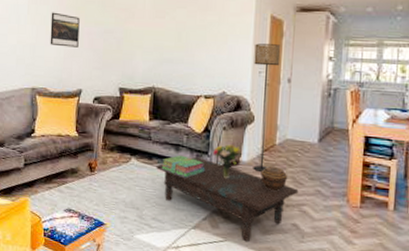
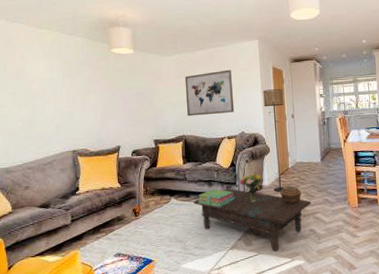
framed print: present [50,12,80,48] -> none [85,82,114,111]
wall art: none [160,13,219,67] -> present [184,69,235,116]

